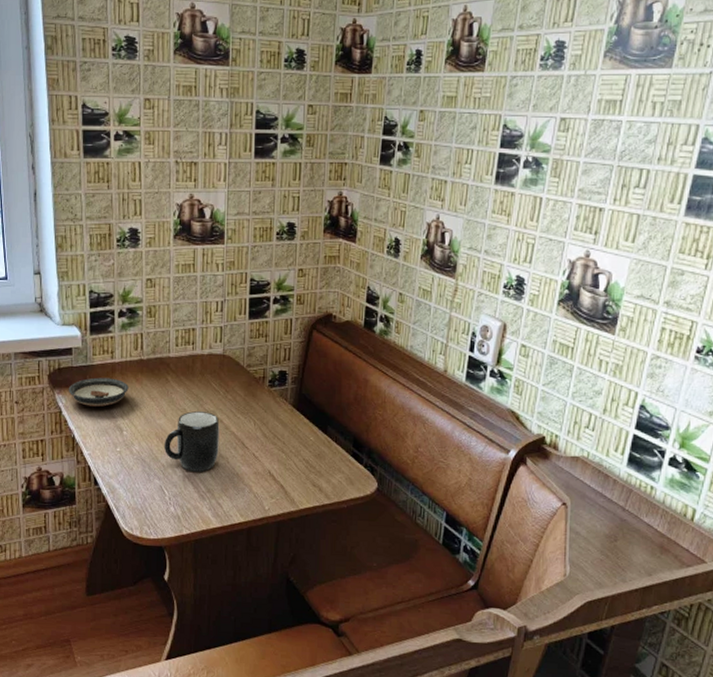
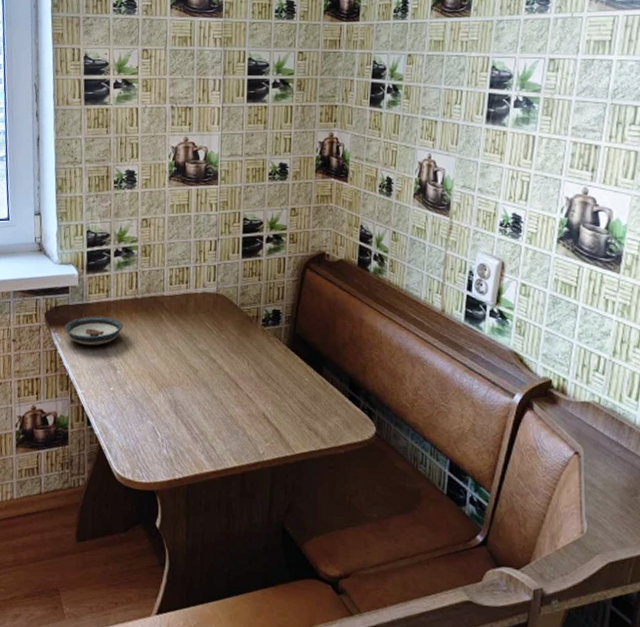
mug: present [163,411,220,472] -> none [157,350,213,413]

